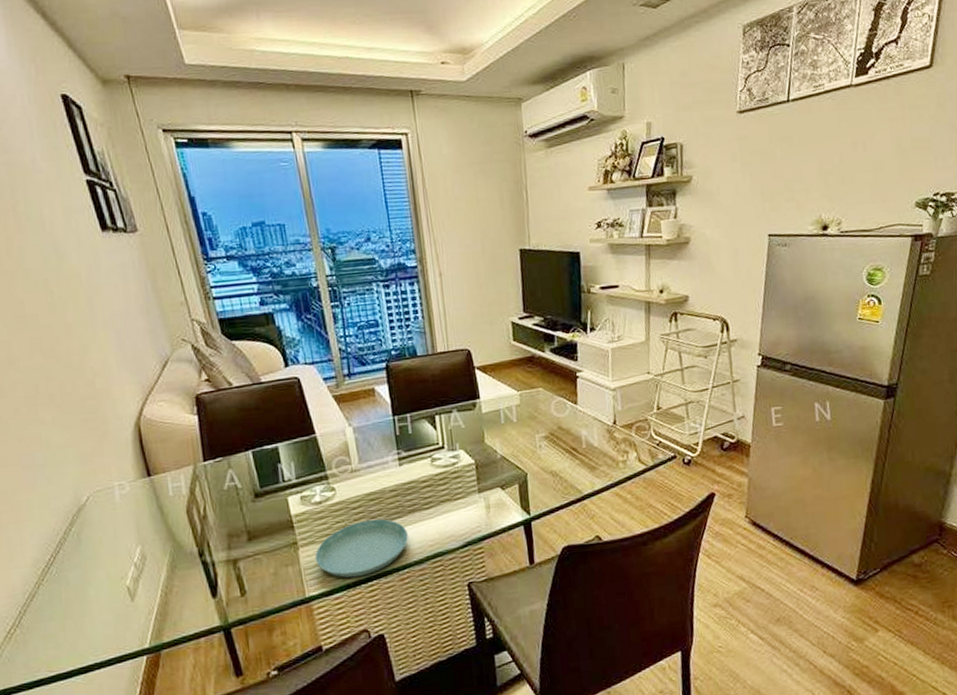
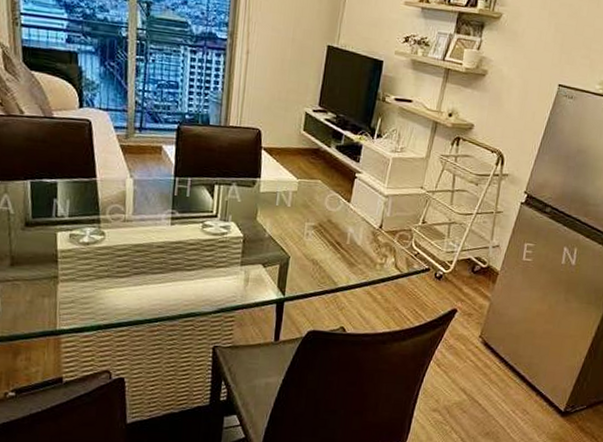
saucer: present [314,518,408,578] -> none [72,269,166,321]

